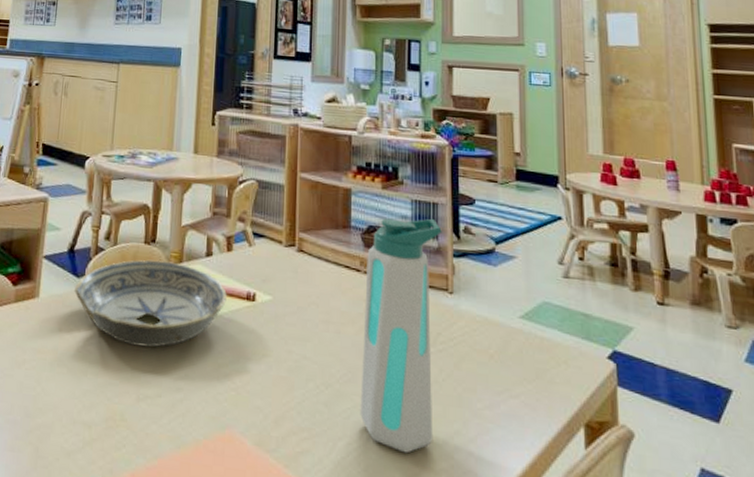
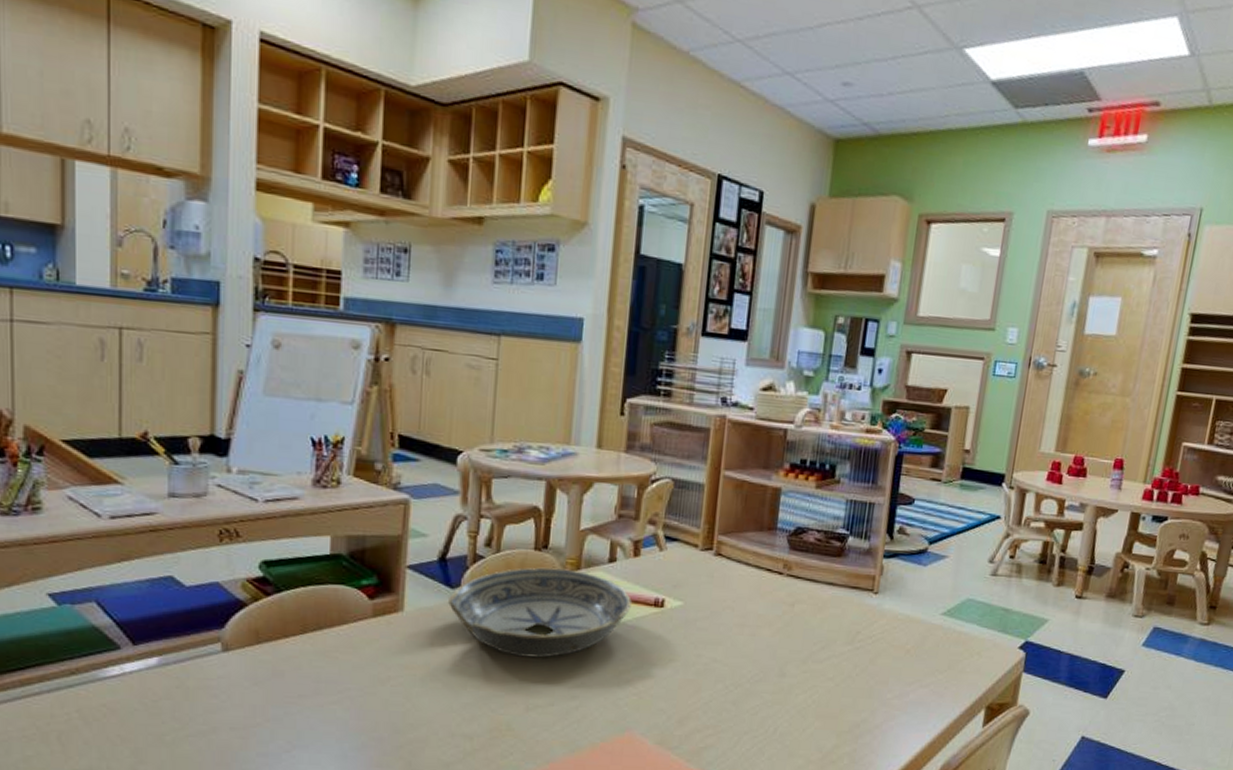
water bottle: present [360,218,442,454] -> none [769,519,875,742]

